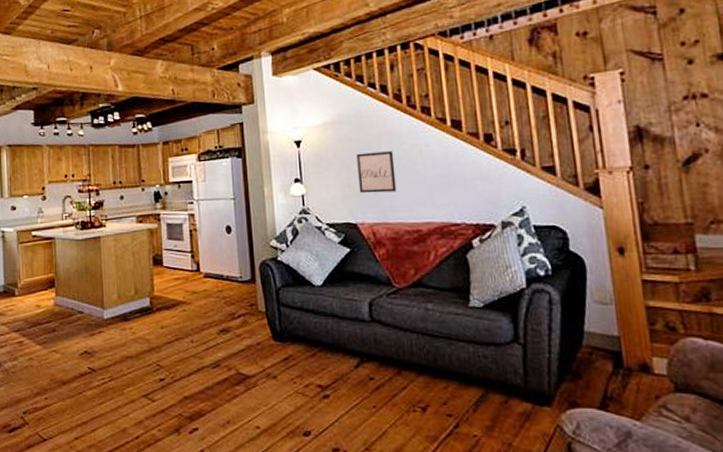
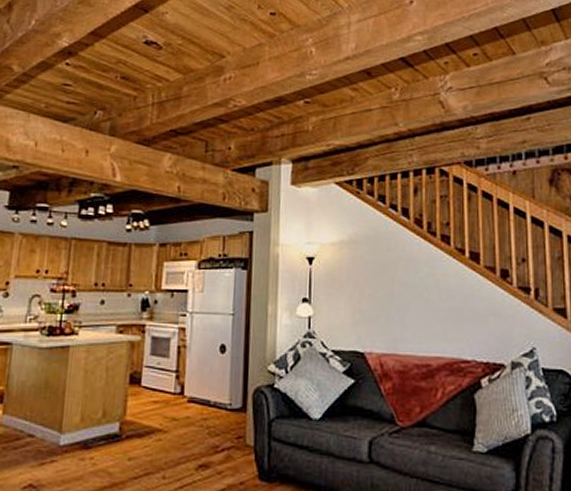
wall art: present [356,151,397,194] -> none [370,277,409,322]

